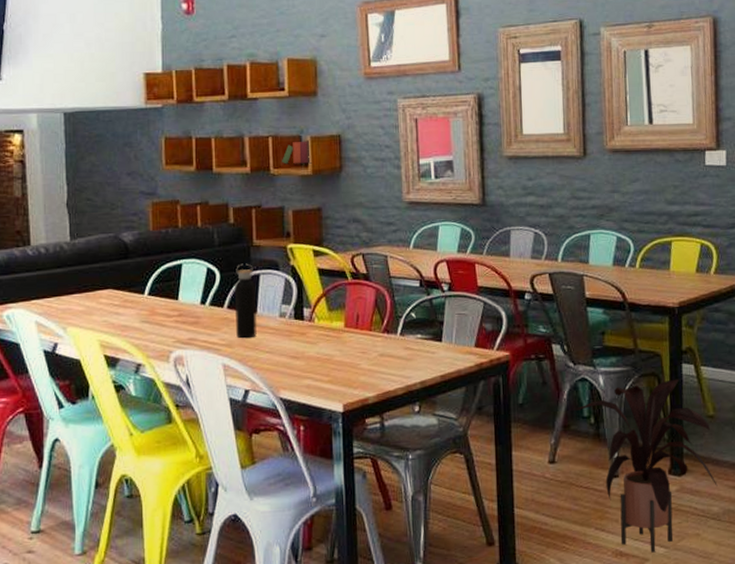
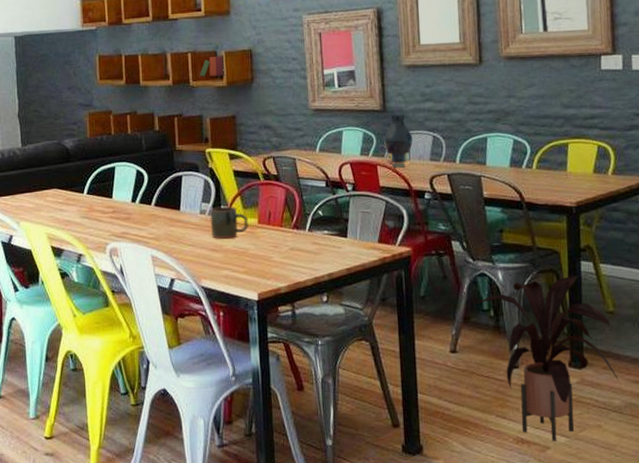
water bottle: present [235,263,257,338] -> none [161,166,180,232]
mug: none [290,308,334,345] -> present [210,206,248,239]
vase: none [483,208,513,266] -> present [384,114,413,168]

